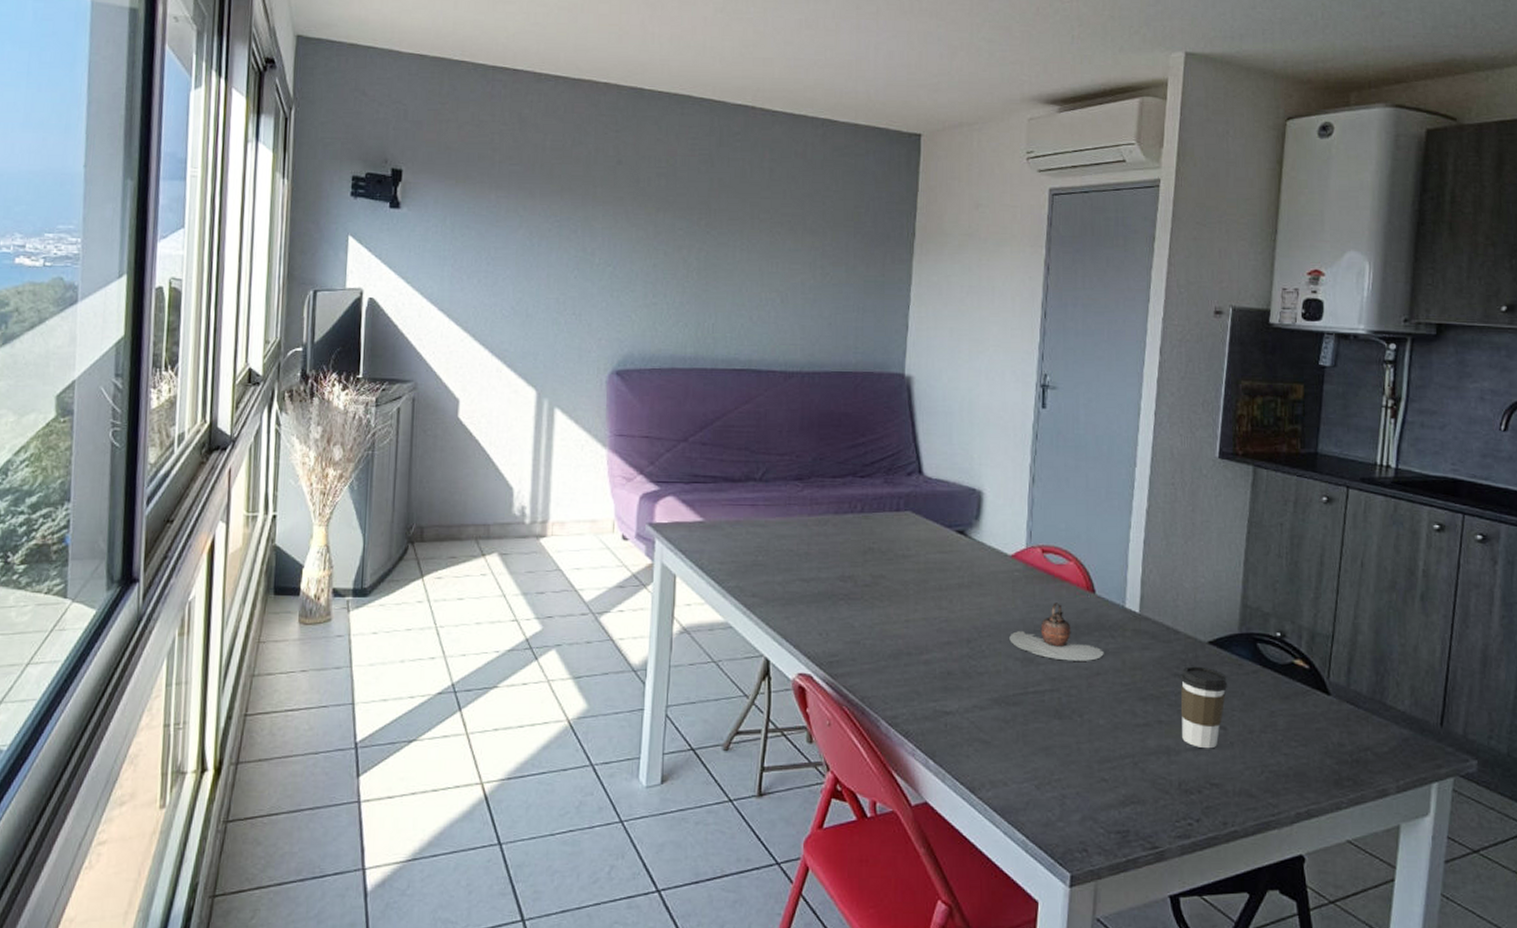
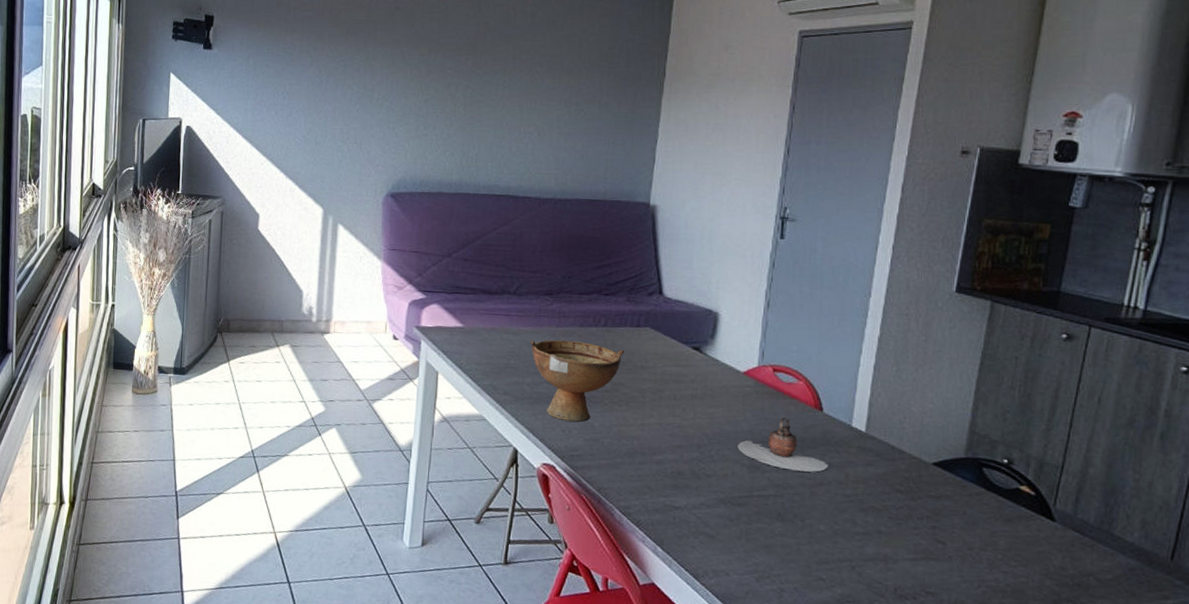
bowl: none [781,531,884,622] -> present [531,340,625,422]
coffee cup: present [1180,666,1228,749] -> none [900,484,950,561]

